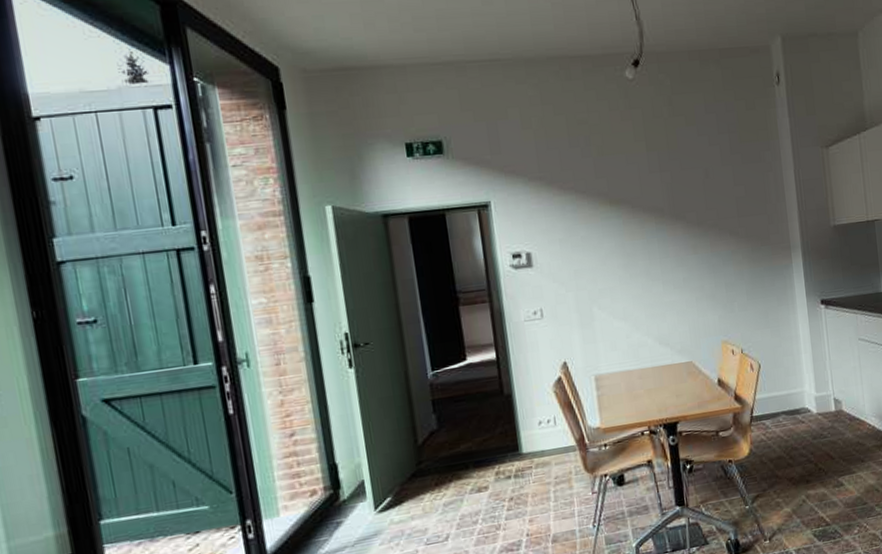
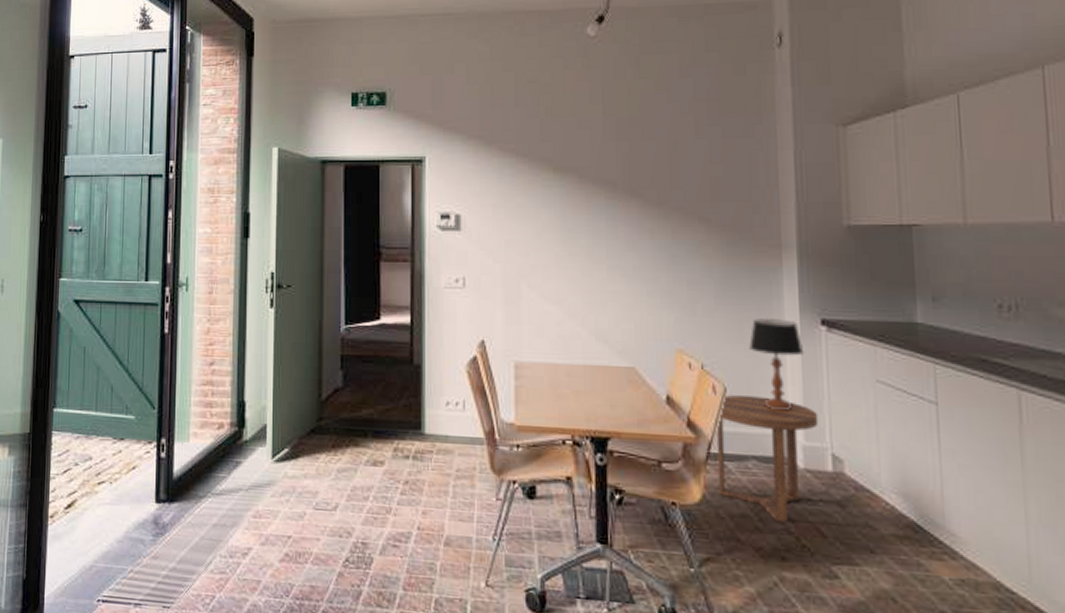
side table: none [756,365,824,456] -> present [716,395,819,522]
table lamp: none [774,304,812,375] -> present [749,319,805,411]

